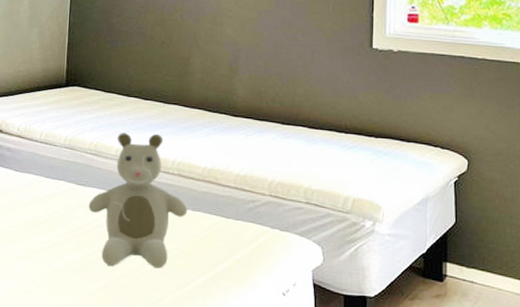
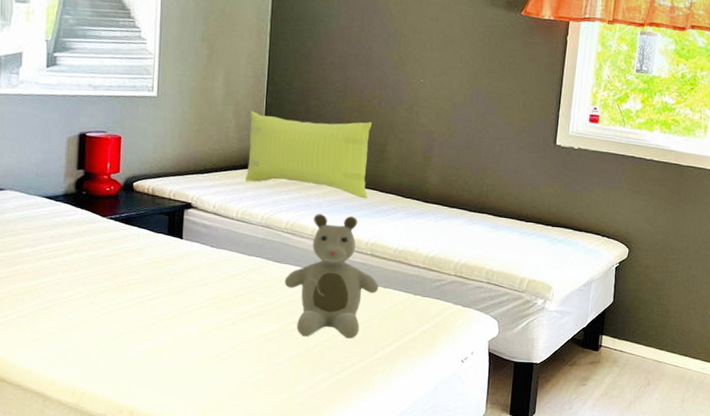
pillow: none [49,31,176,116] -> present [246,111,373,199]

